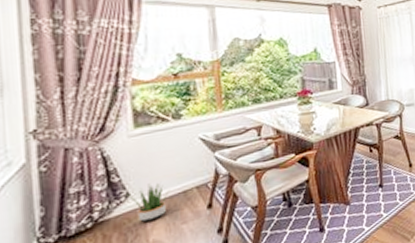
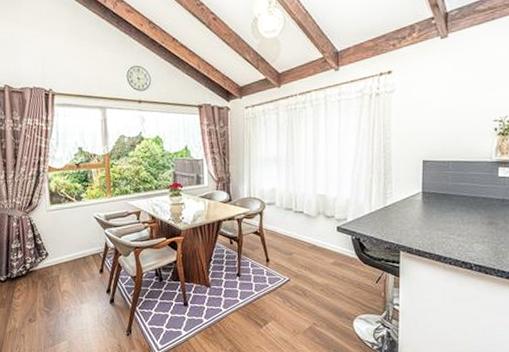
potted plant: present [127,183,171,222] -> none [46,248,75,275]

